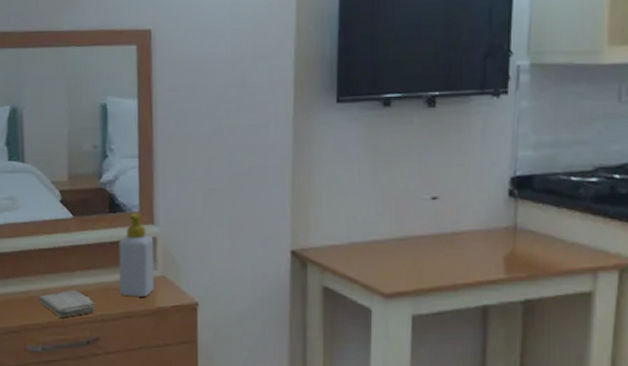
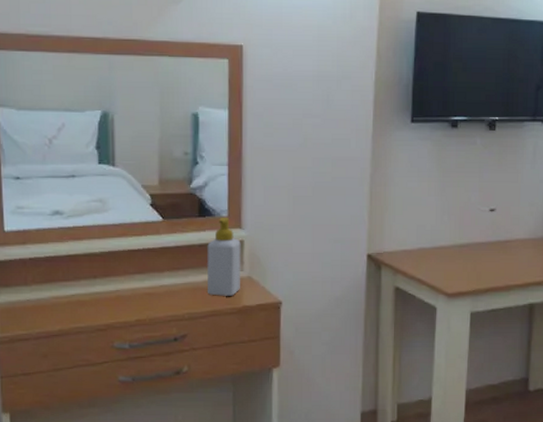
washcloth: present [38,289,96,318] -> none [126,289,184,316]

